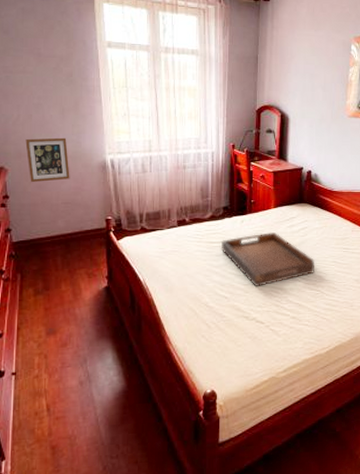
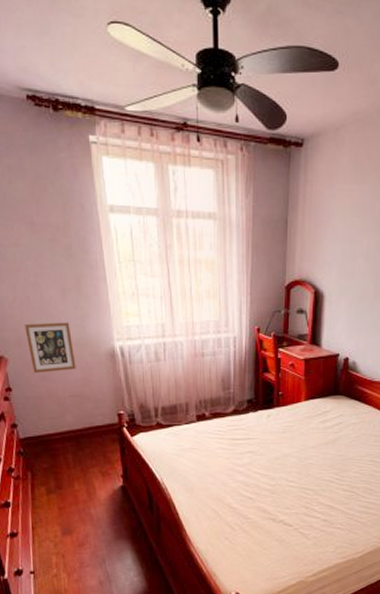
serving tray: present [220,232,315,286] -> none [244,428,351,487]

